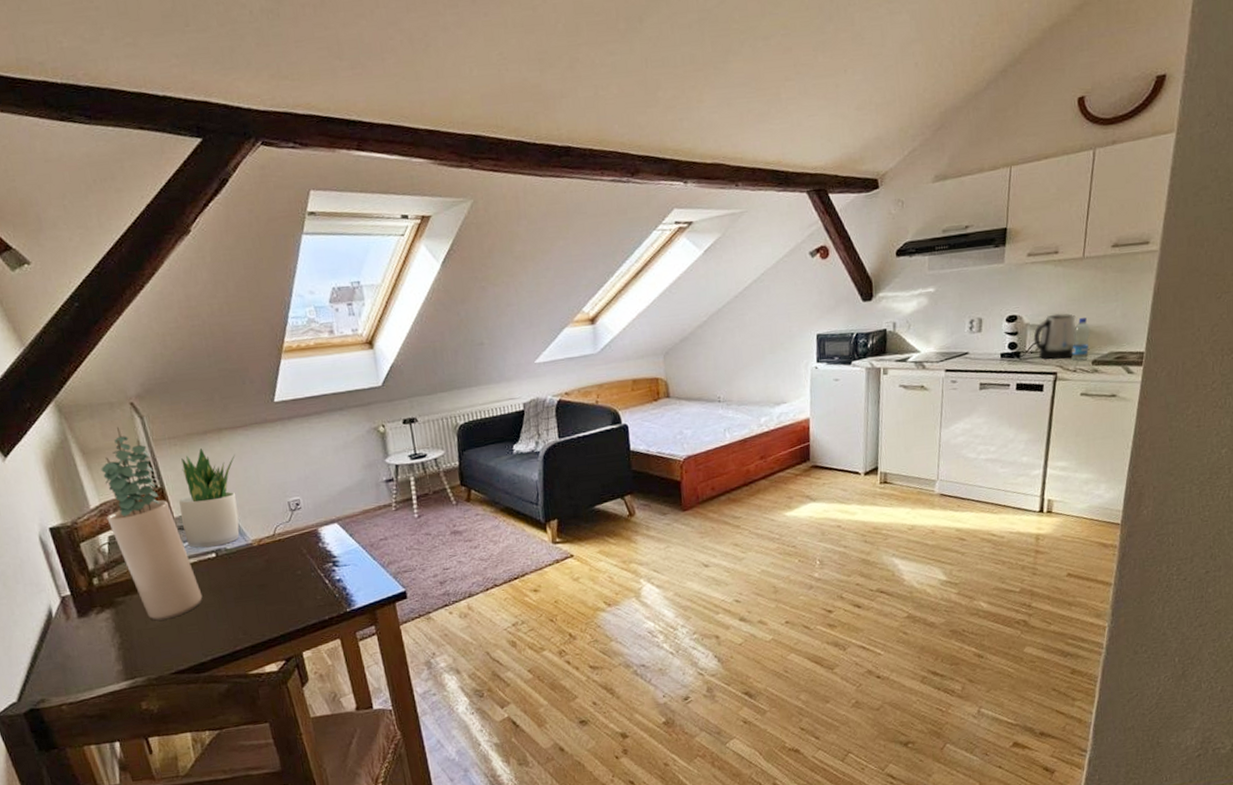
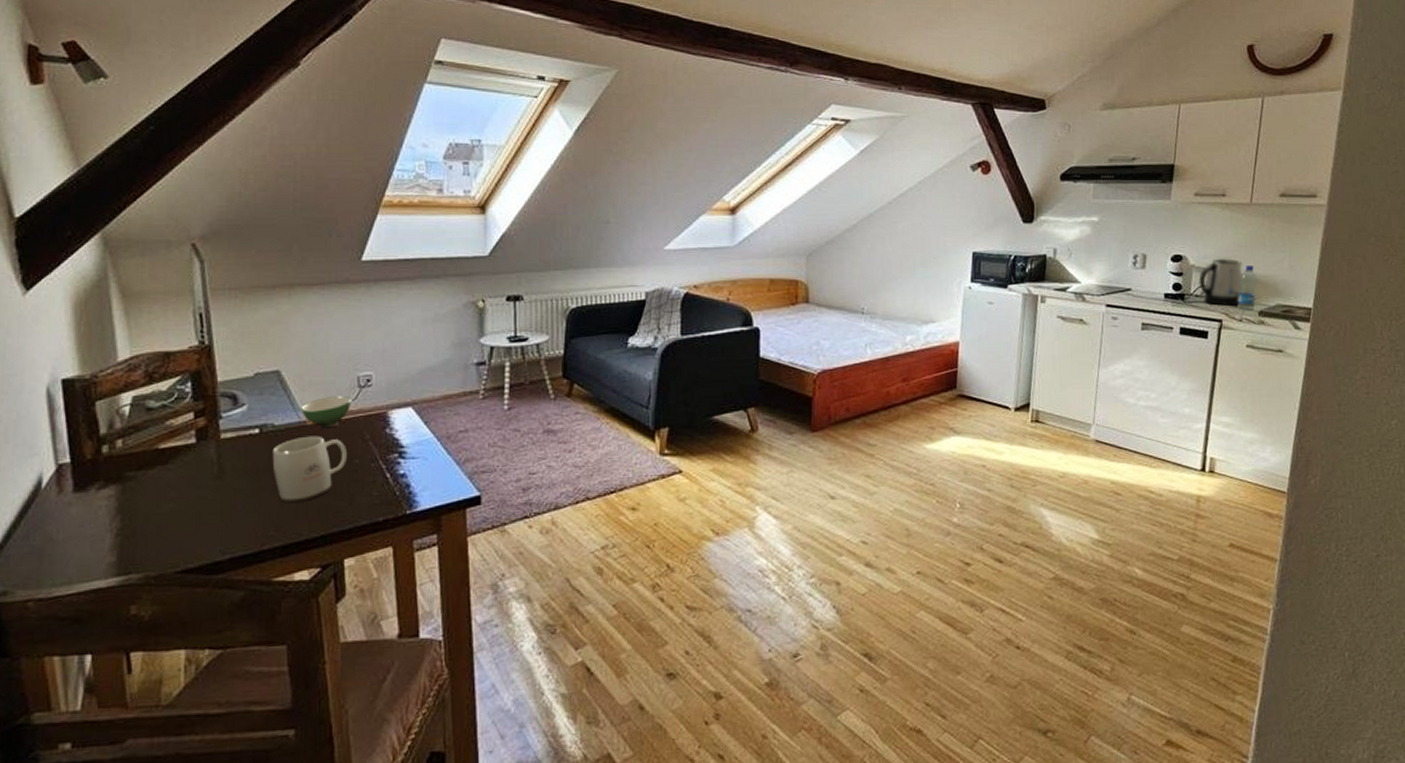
vase: present [101,426,203,621] -> none [135,269,234,505]
planter: present [179,448,240,549] -> none [225,305,305,421]
mug: none [229,554,291,611] -> present [272,436,348,502]
bowl: none [245,519,287,549] -> present [300,395,352,430]

